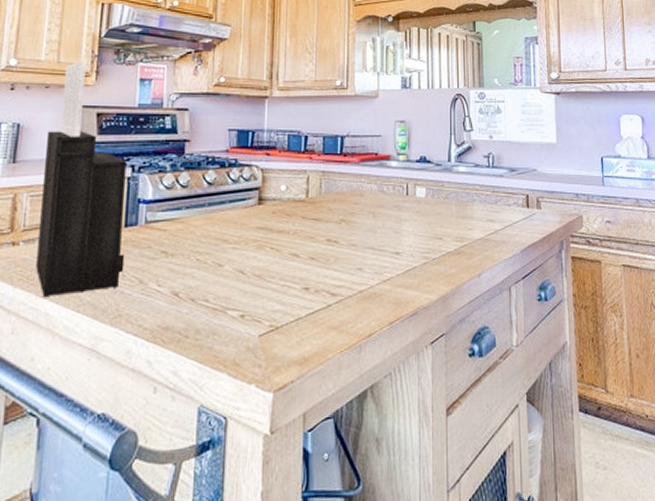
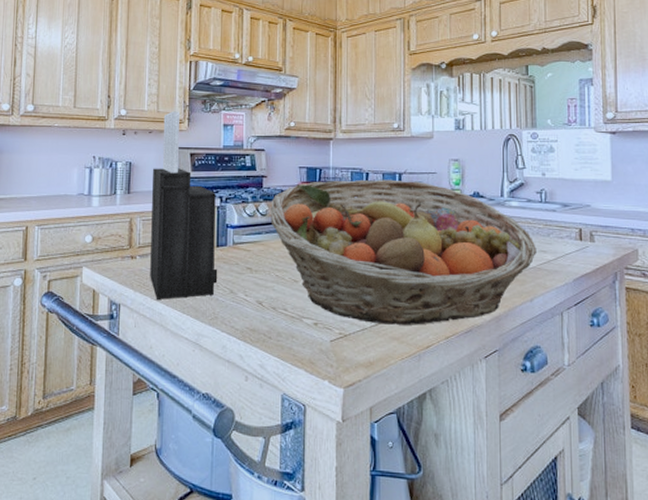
fruit basket: none [192,143,484,312] -> present [270,179,536,325]

